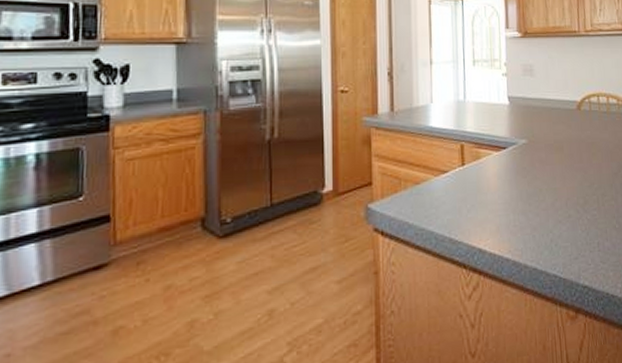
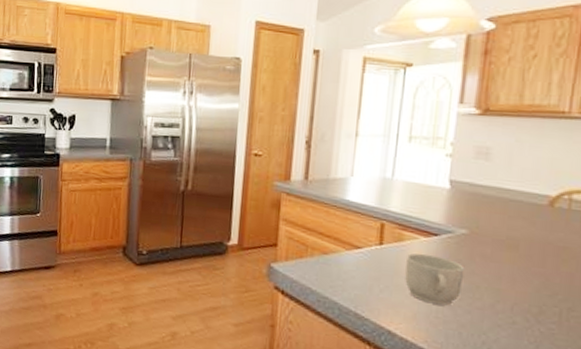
mug: none [485,168,530,214] -> present [405,253,465,306]

